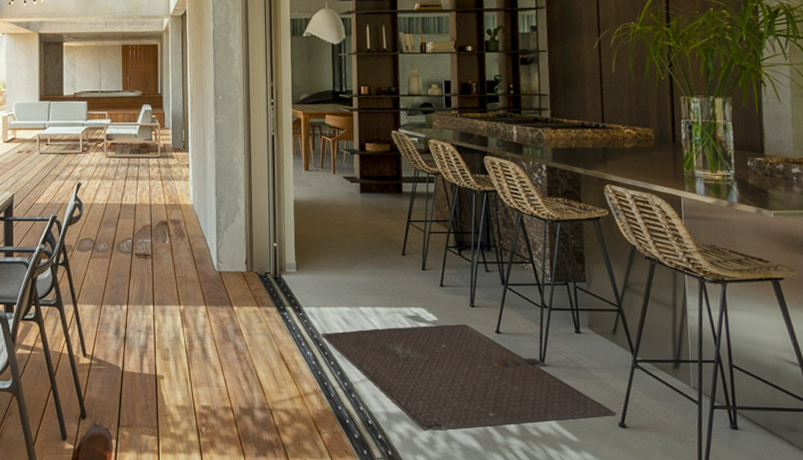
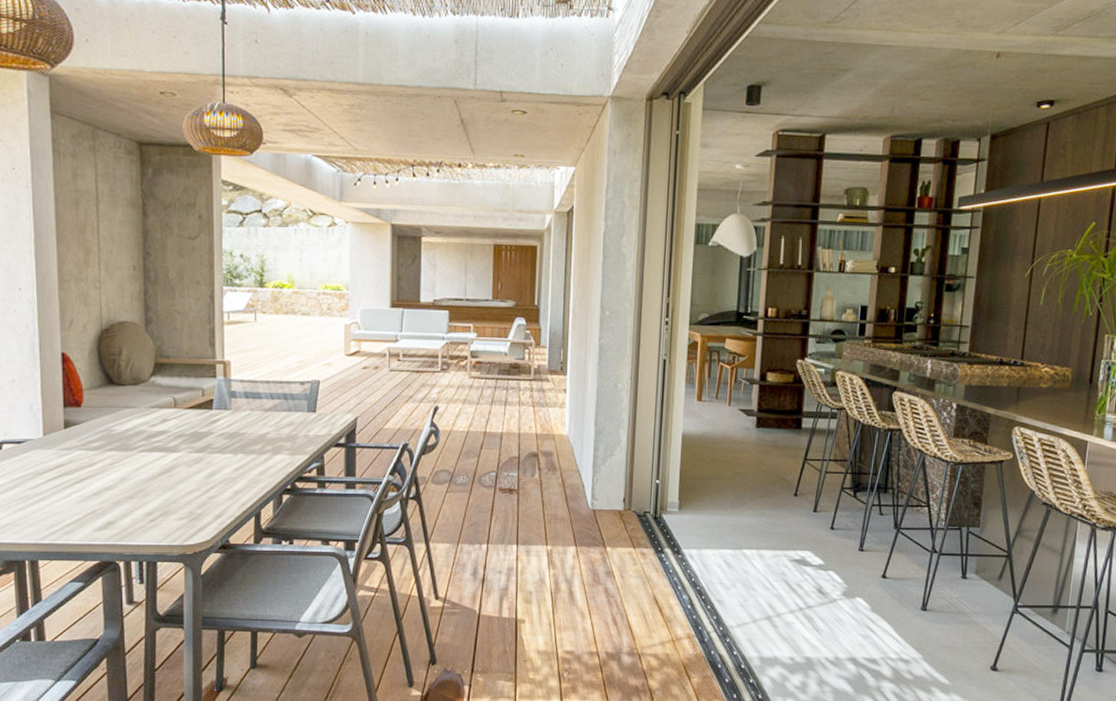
floor mat: present [317,320,617,431] -> none [695,564,990,674]

